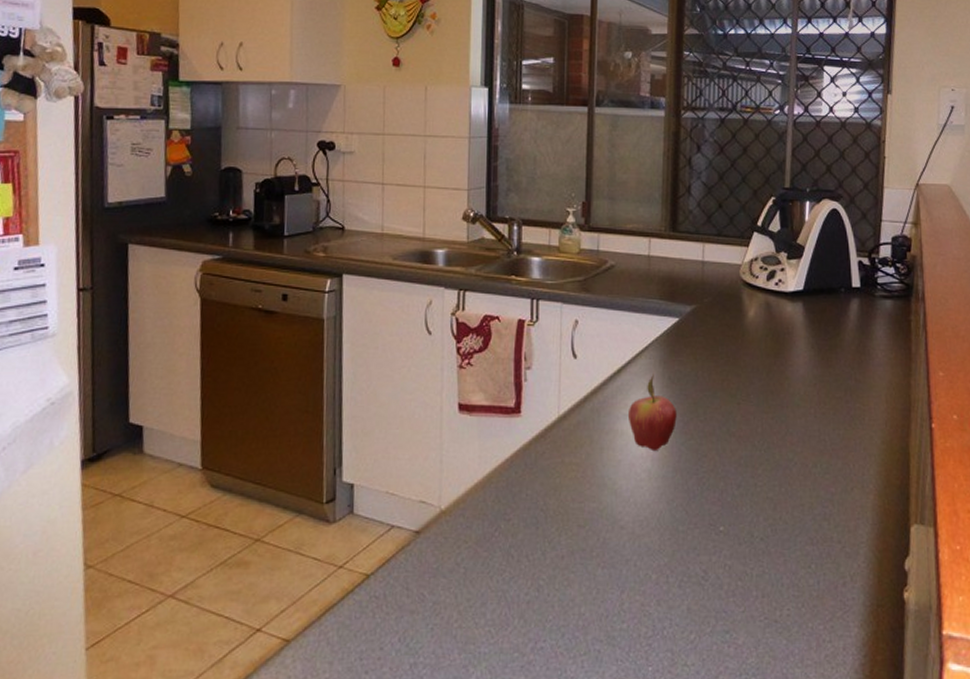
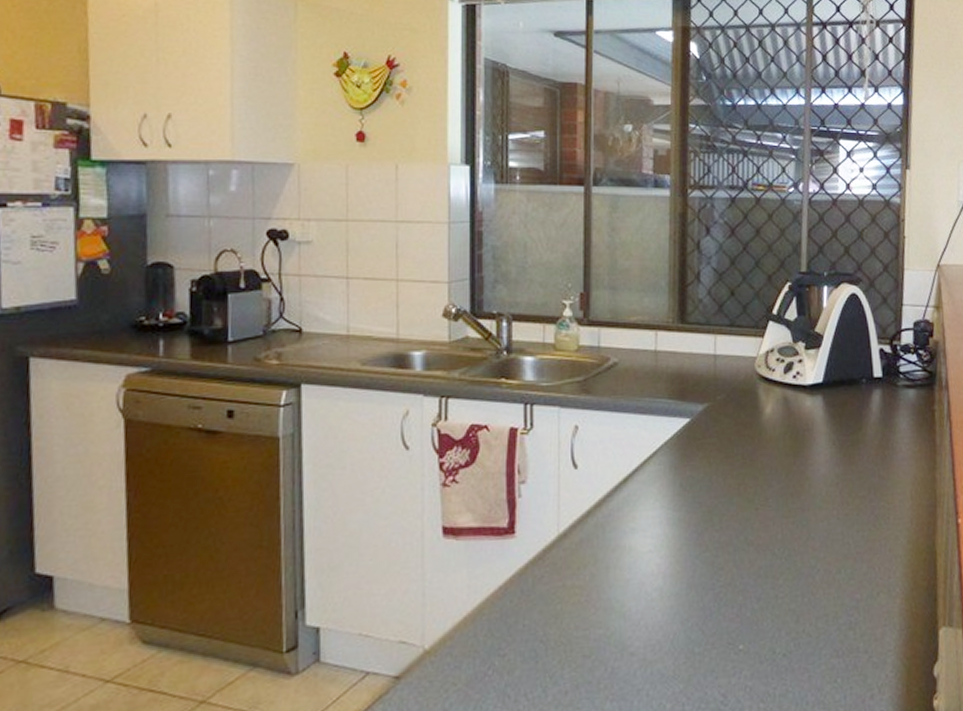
fruit: present [627,374,677,450] -> none [635,481,690,566]

